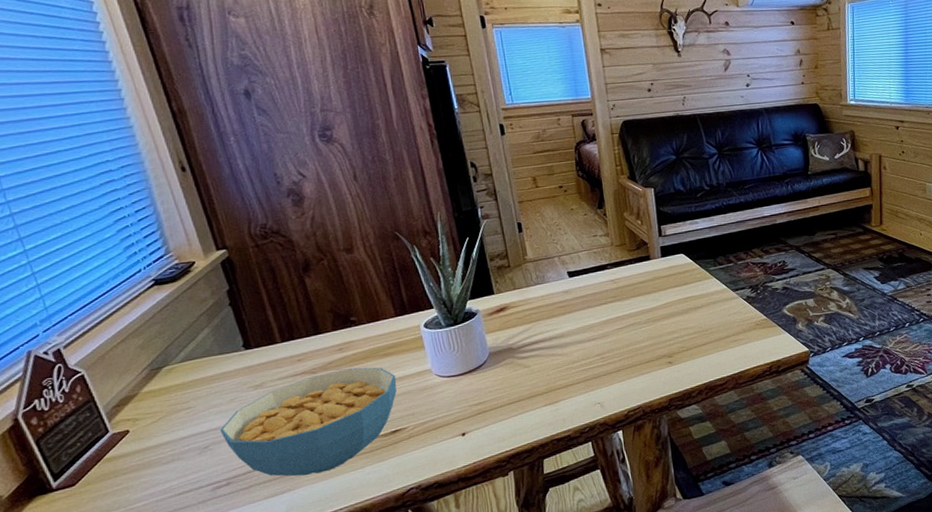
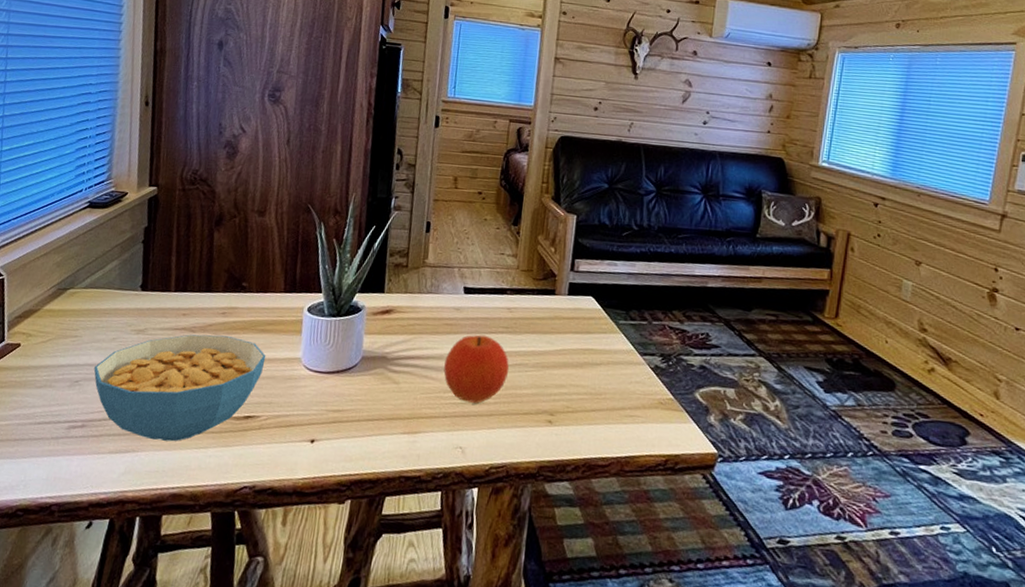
fruit: none [566,307,626,366] -> present [443,334,510,404]

